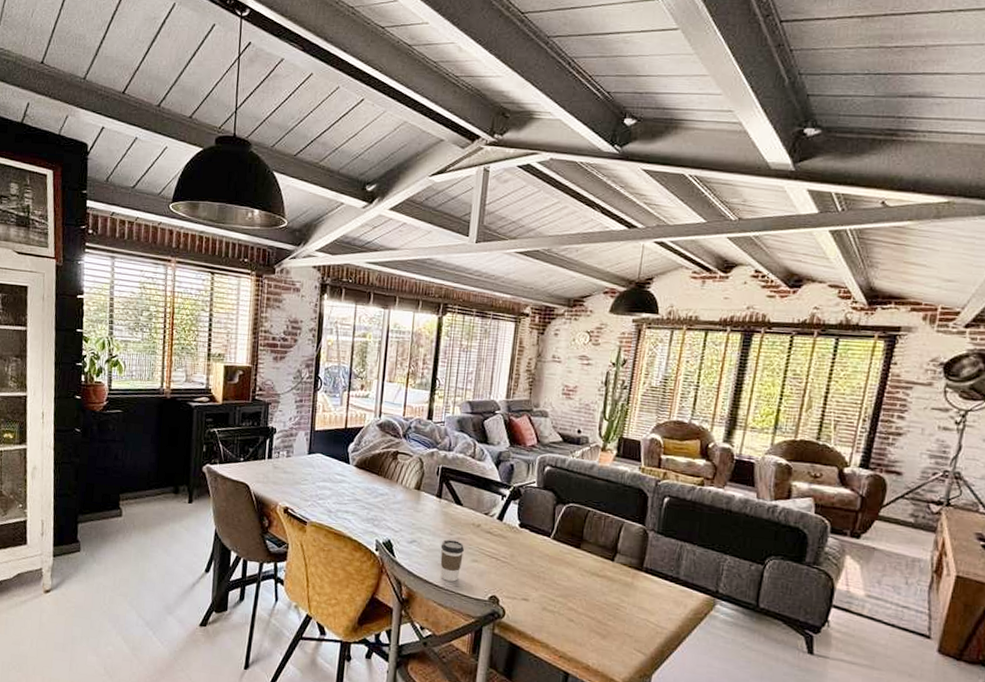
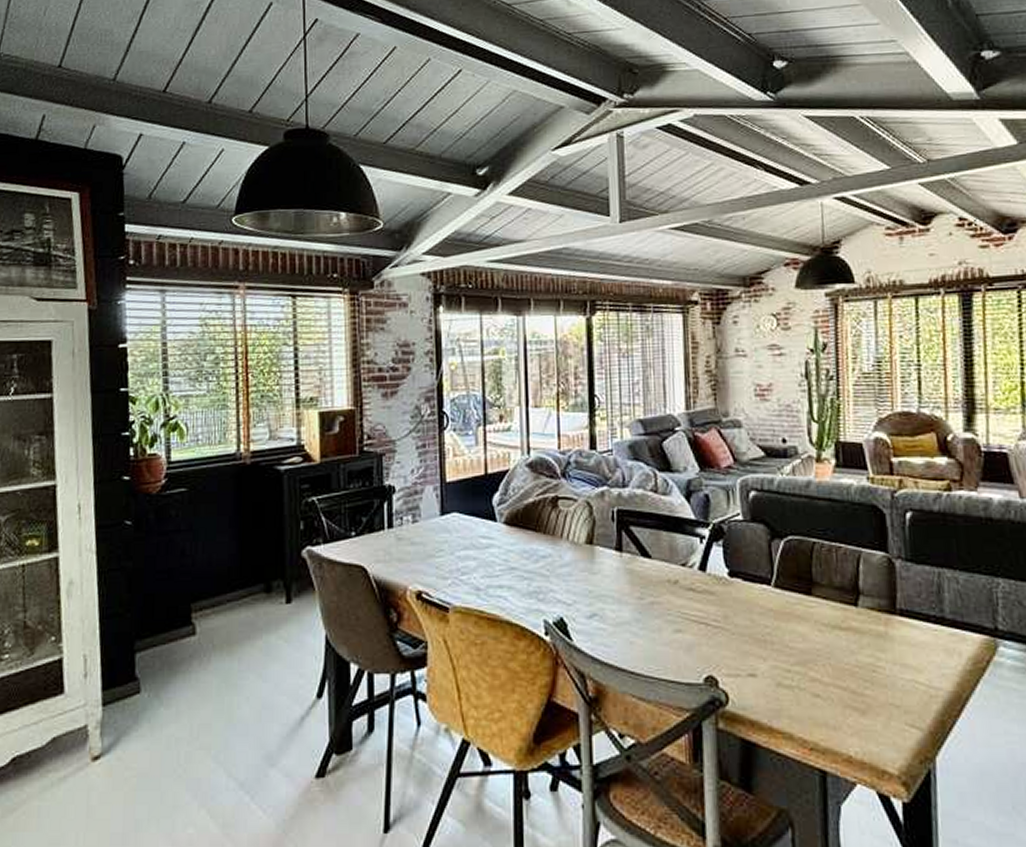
coffee cup: present [440,539,465,582] -> none [630,606,663,664]

